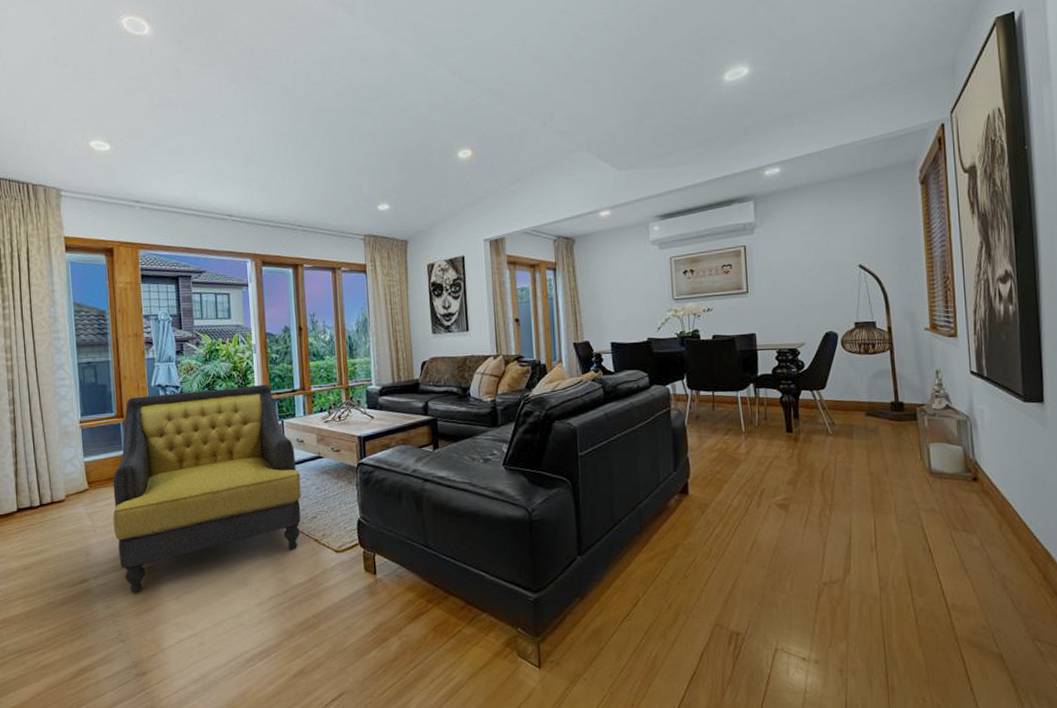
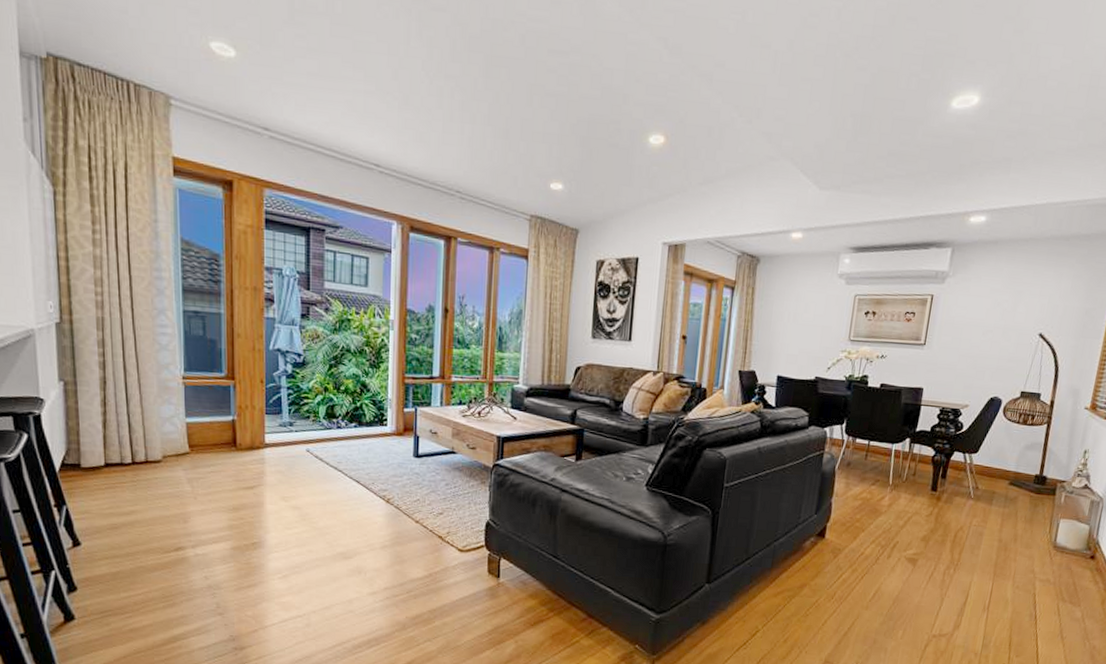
armchair: present [113,384,301,593] -> none [216,358,431,567]

